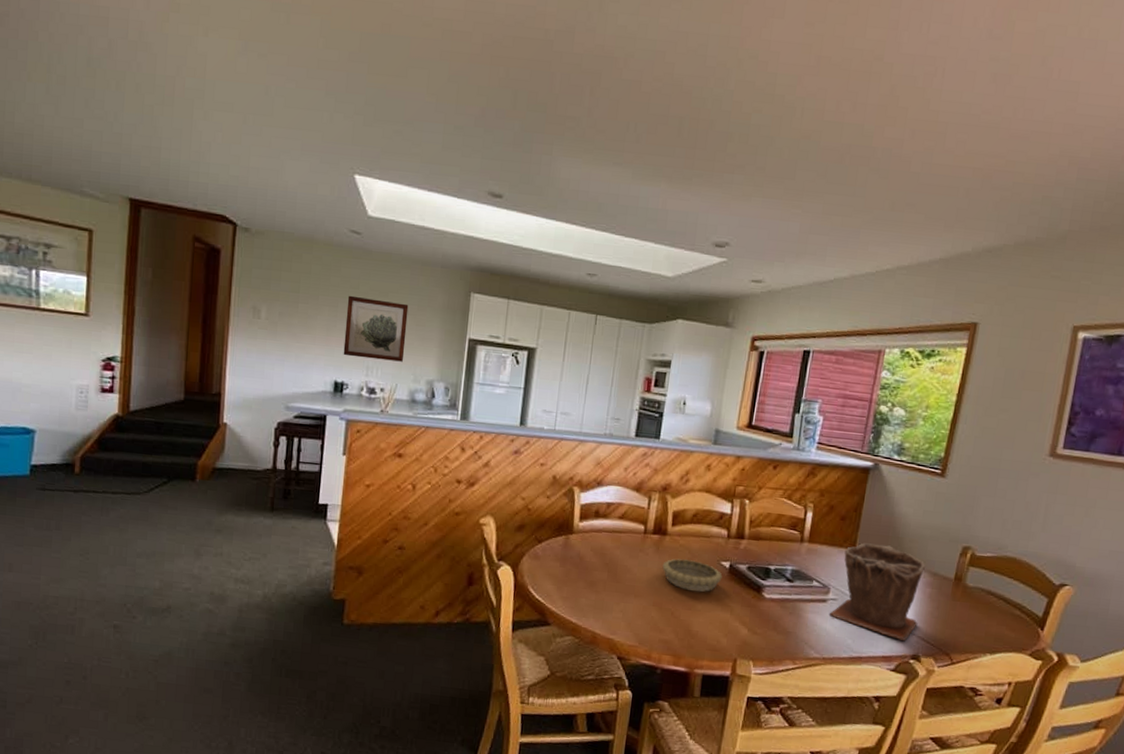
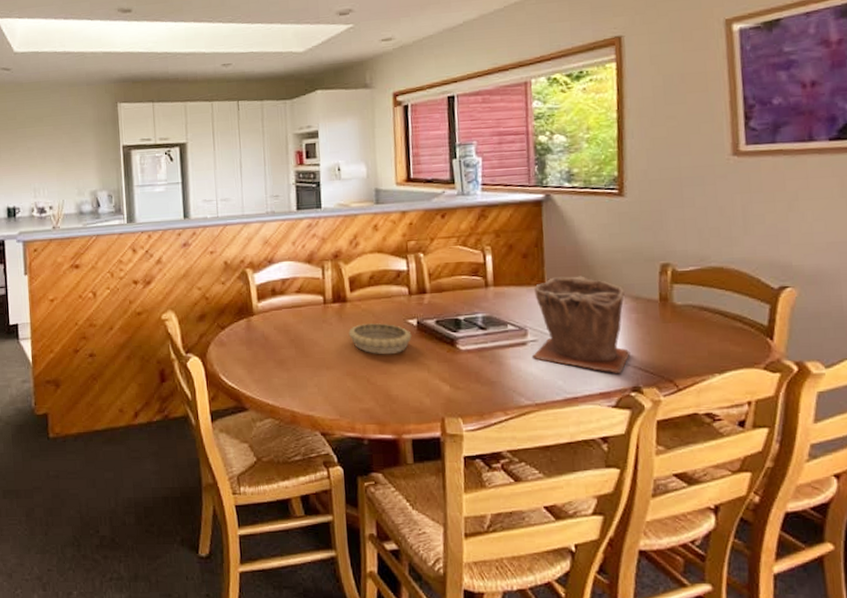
wall art: present [343,295,409,362] -> none [7,124,67,183]

